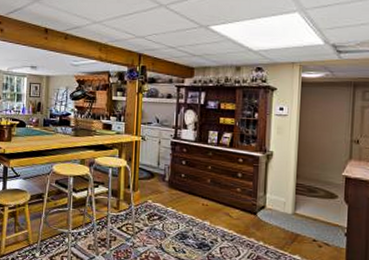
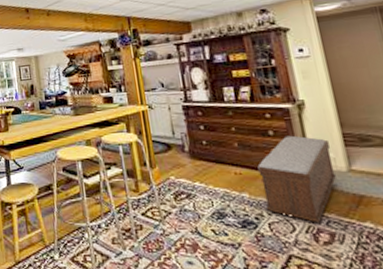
bench: none [220,179,283,252] -> present [257,135,337,224]

